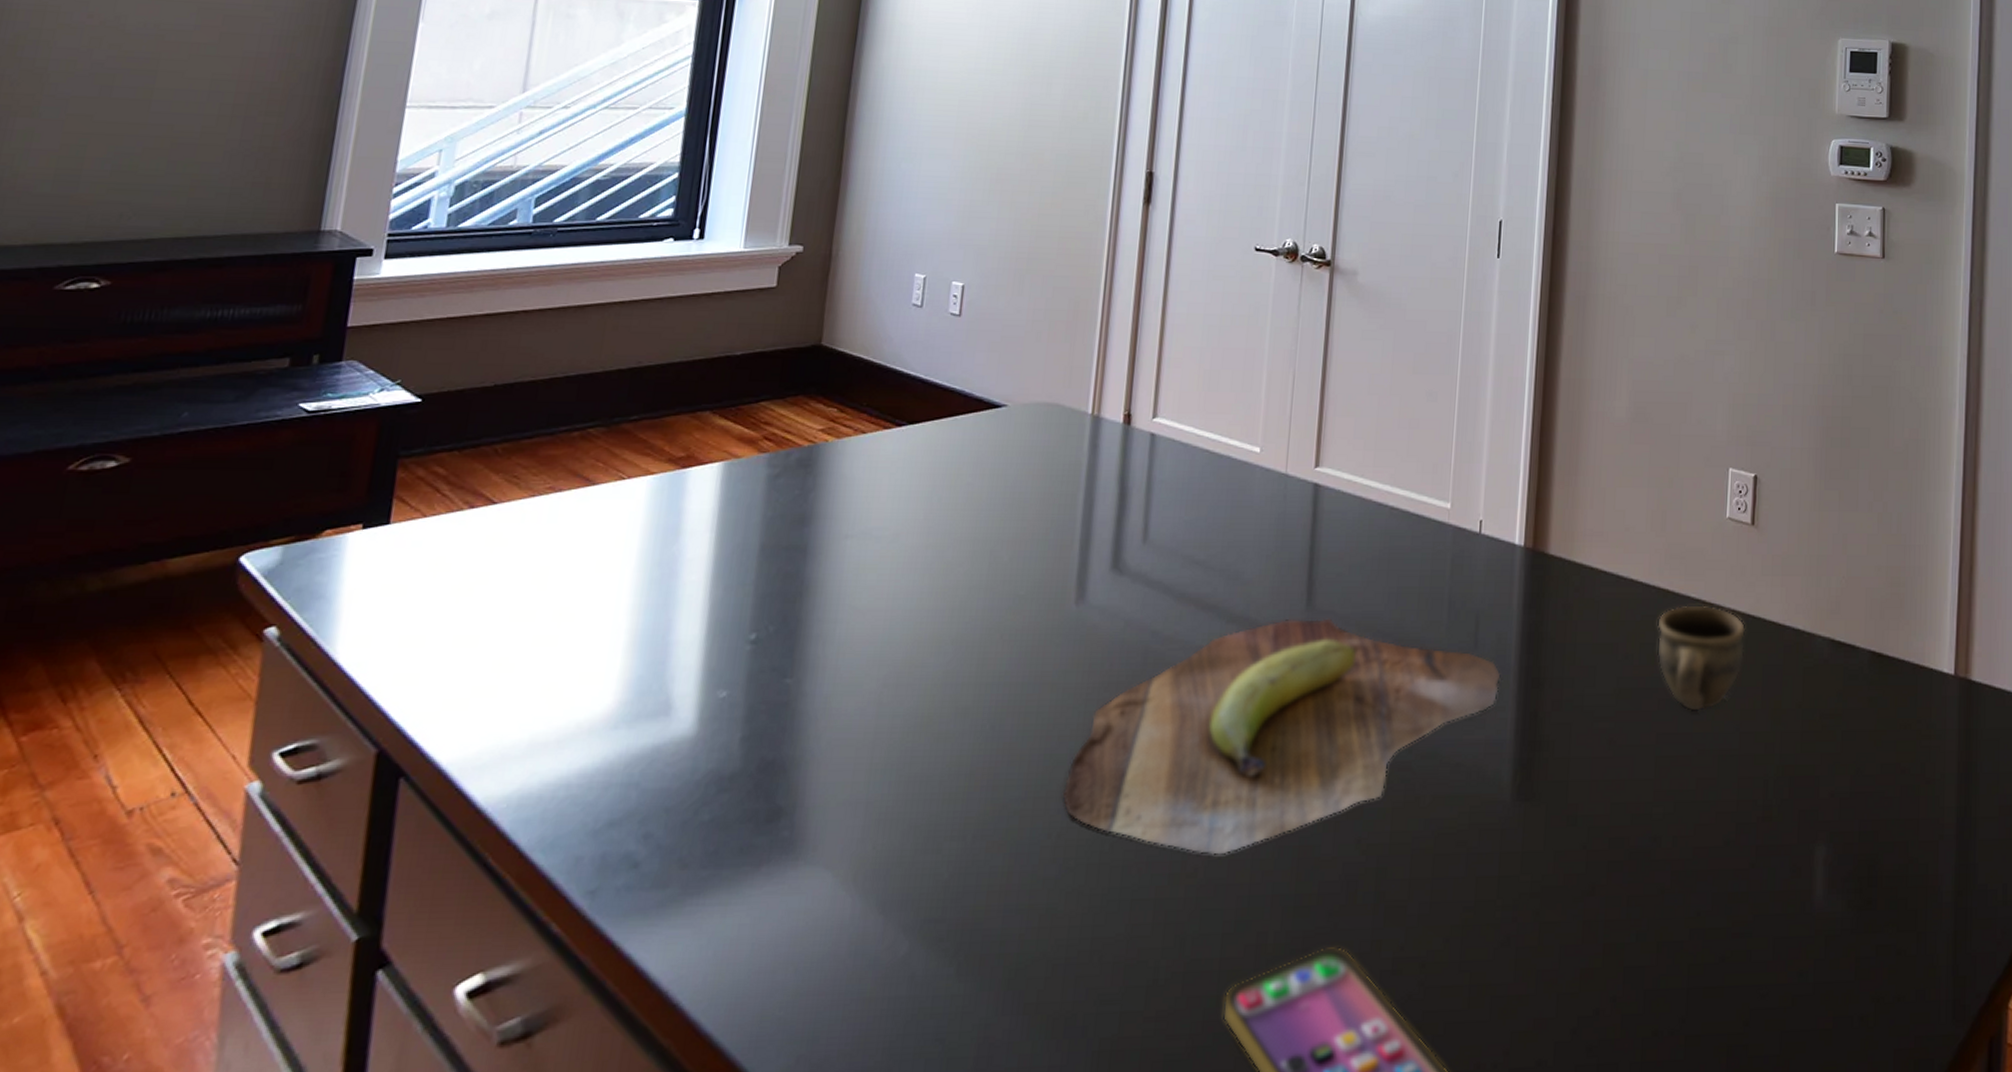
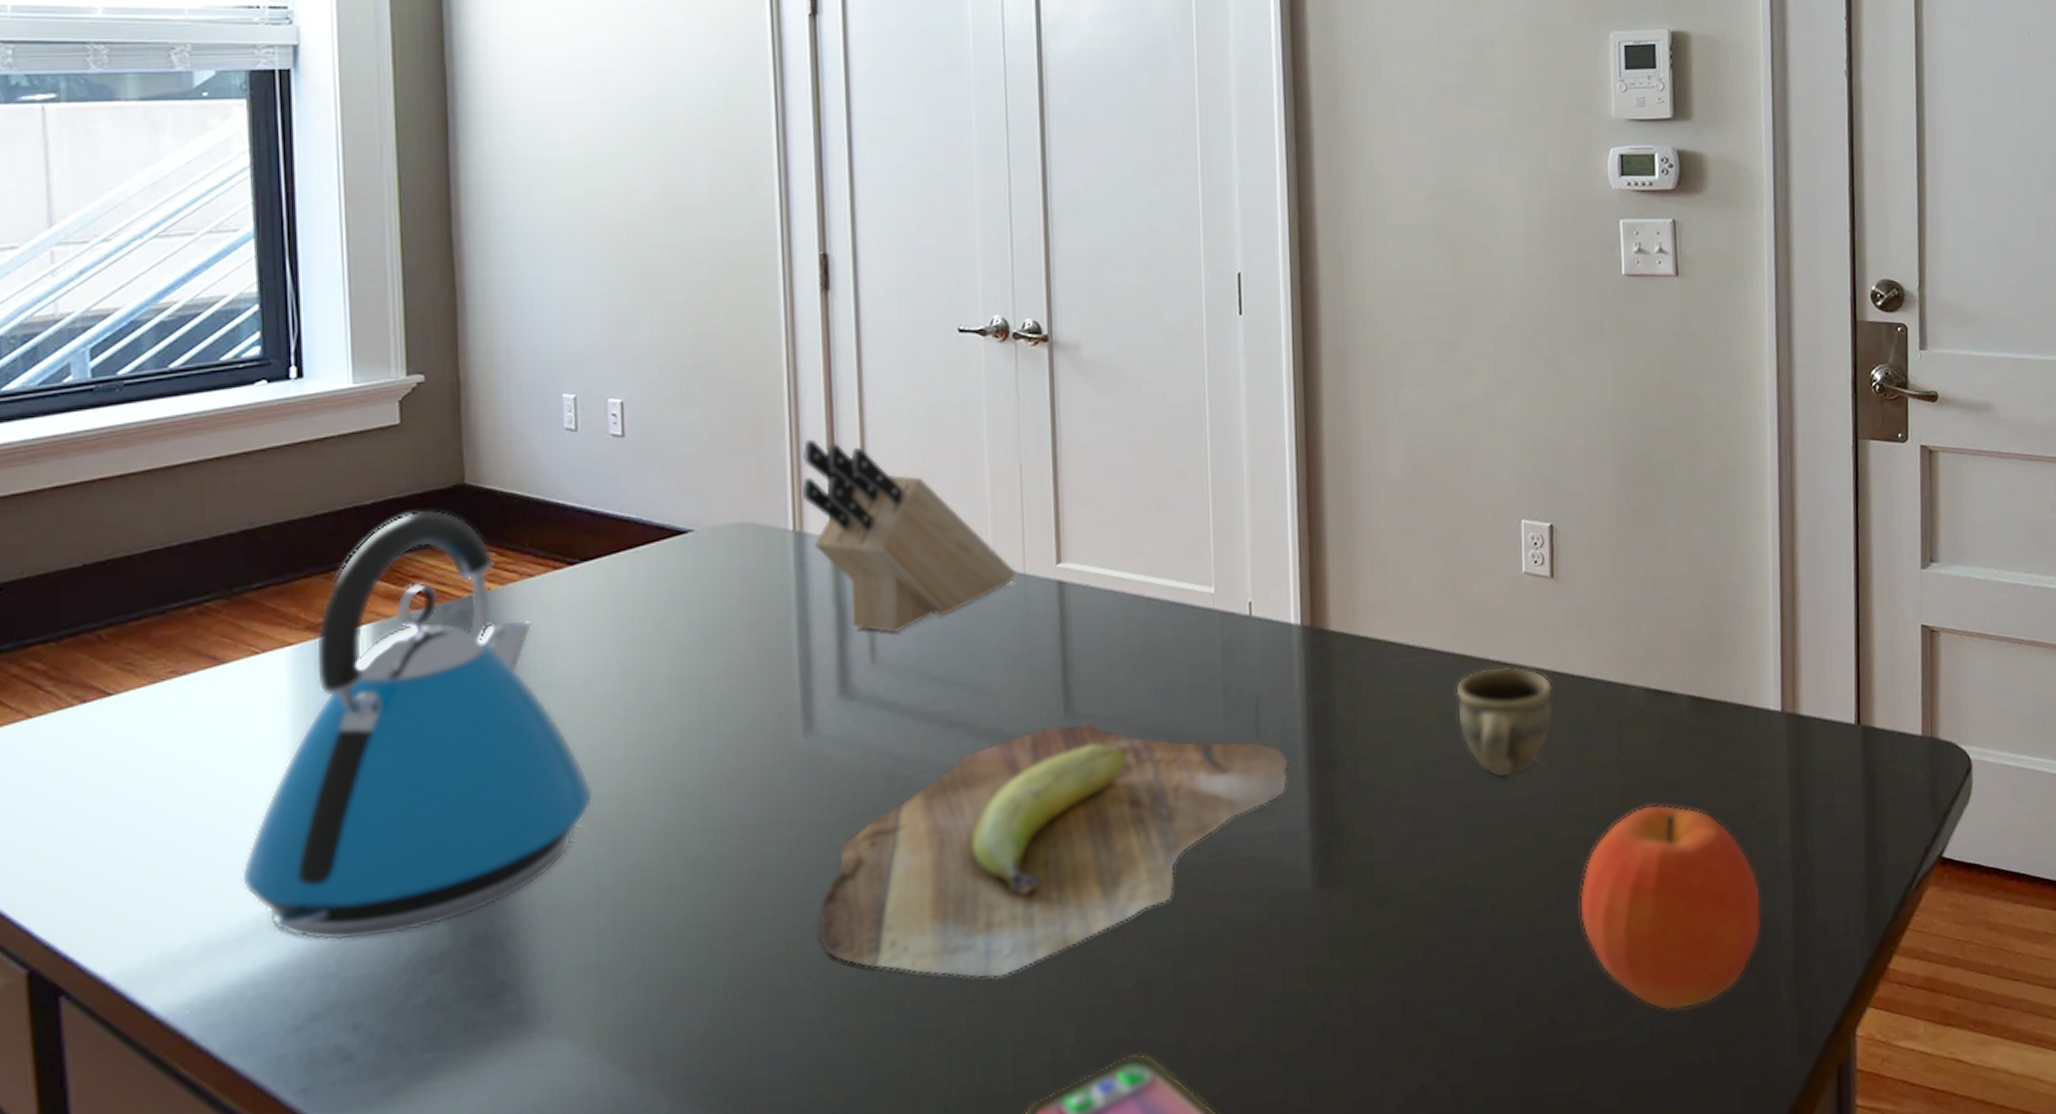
kettle: none [573,365,887,753] -> present [242,509,593,941]
knife block: none [1104,333,1279,516] -> present [803,439,1016,633]
fruit: none [1754,753,1926,962] -> present [1579,804,1763,1011]

